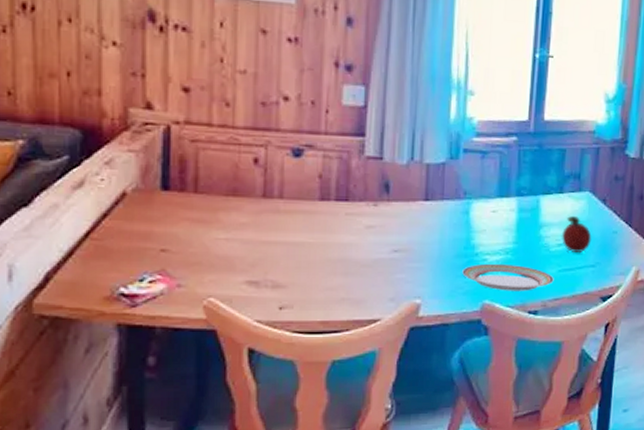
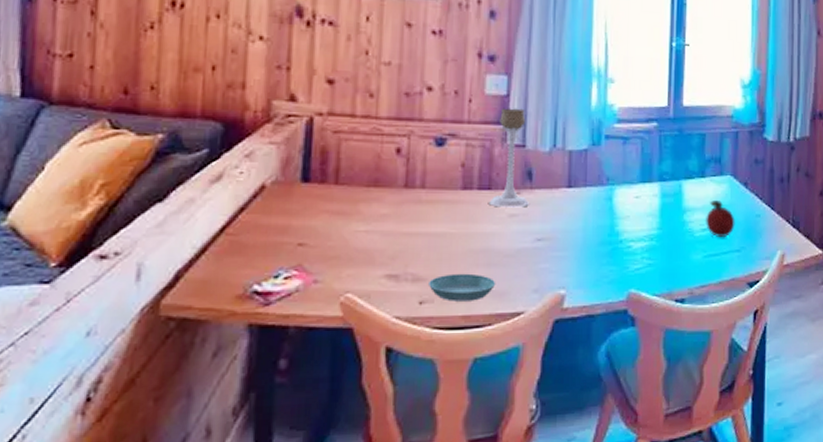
saucer: none [288,281,354,308] -> present [429,273,496,302]
candle holder: none [346,119,386,219] -> present [489,108,529,208]
plate: present [462,263,554,291] -> none [607,250,700,279]

